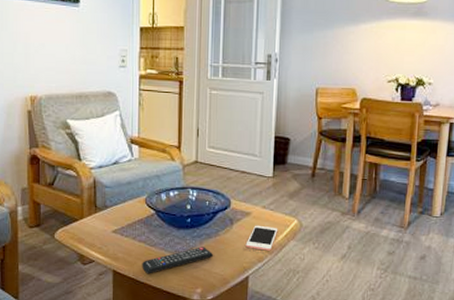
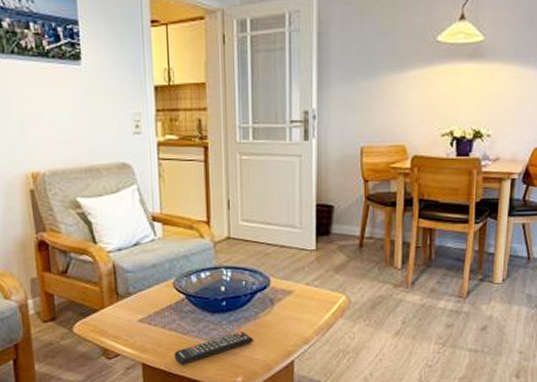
cell phone: present [245,225,278,251] -> none [289,304,325,332]

